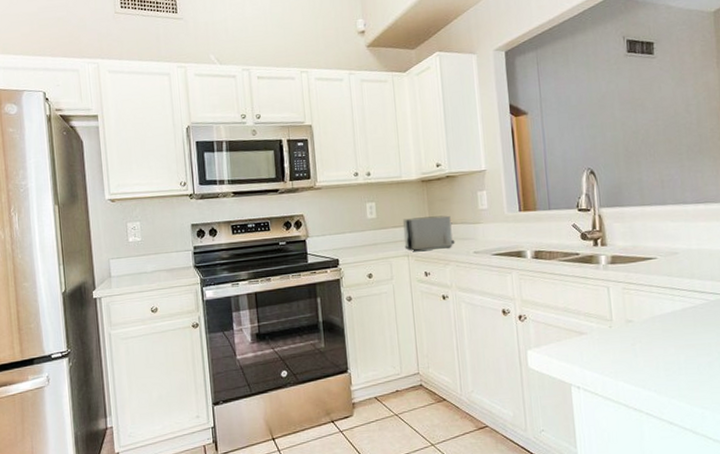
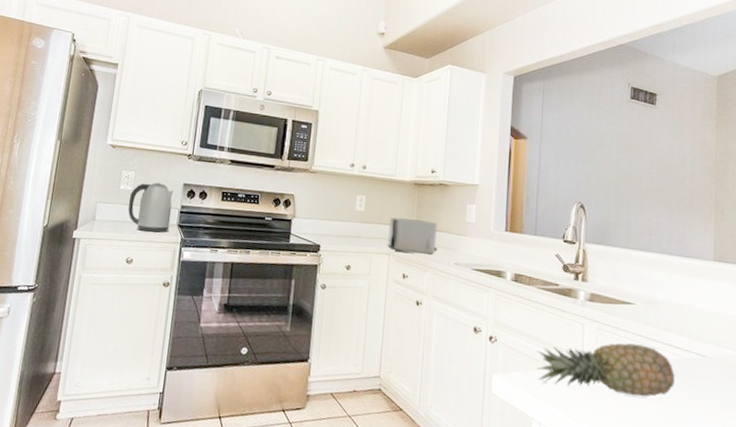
kettle: none [140,228,187,279] -> present [128,182,173,233]
fruit: none [567,296,703,350] -> present [536,343,675,397]

